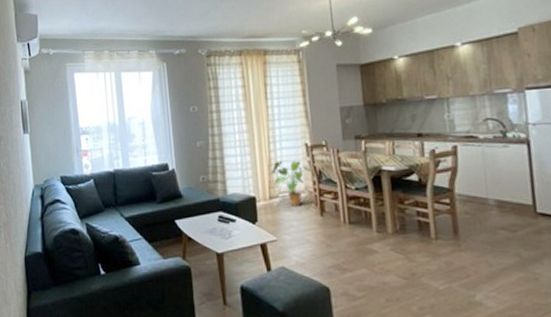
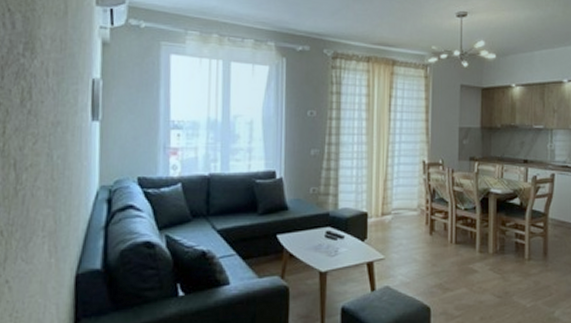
house plant: present [271,160,314,206] -> none [386,176,427,224]

